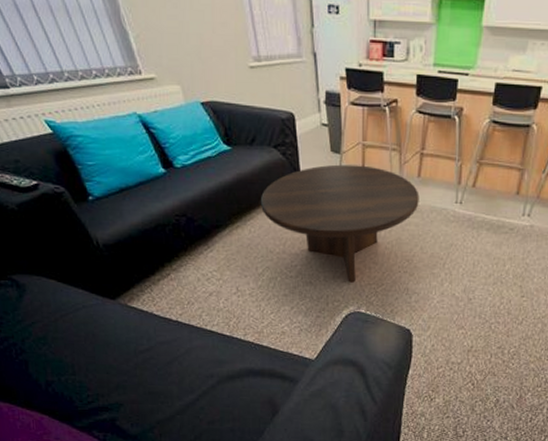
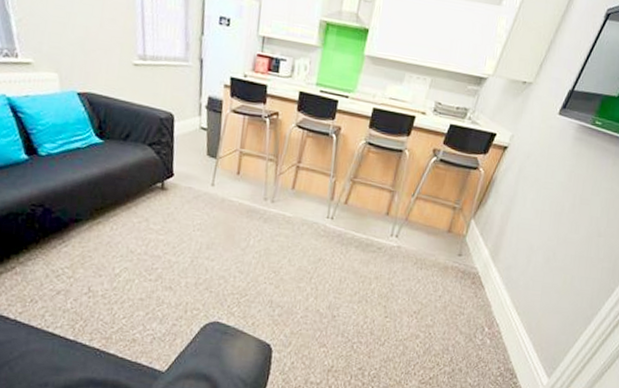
coffee table: present [260,164,419,283] -> none [126,168,292,291]

